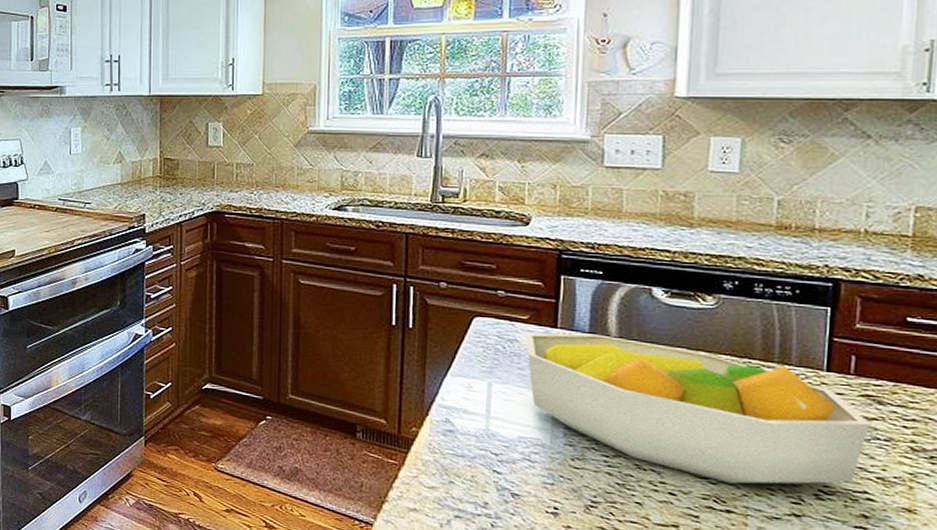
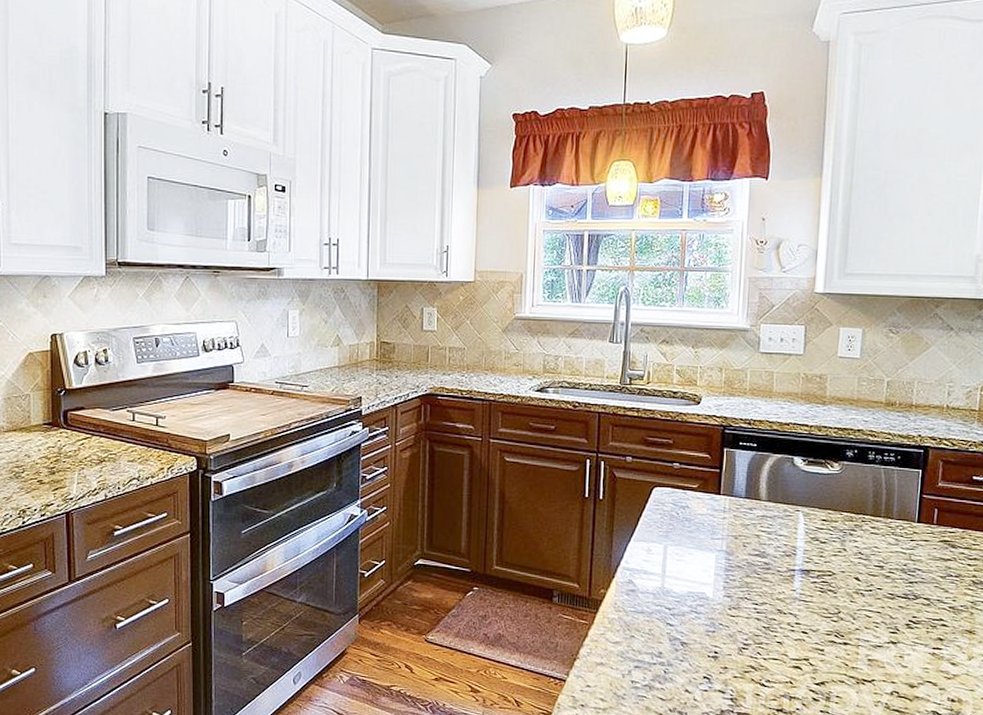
fruit bowl: present [525,333,872,485] -> none [695,498,947,620]

